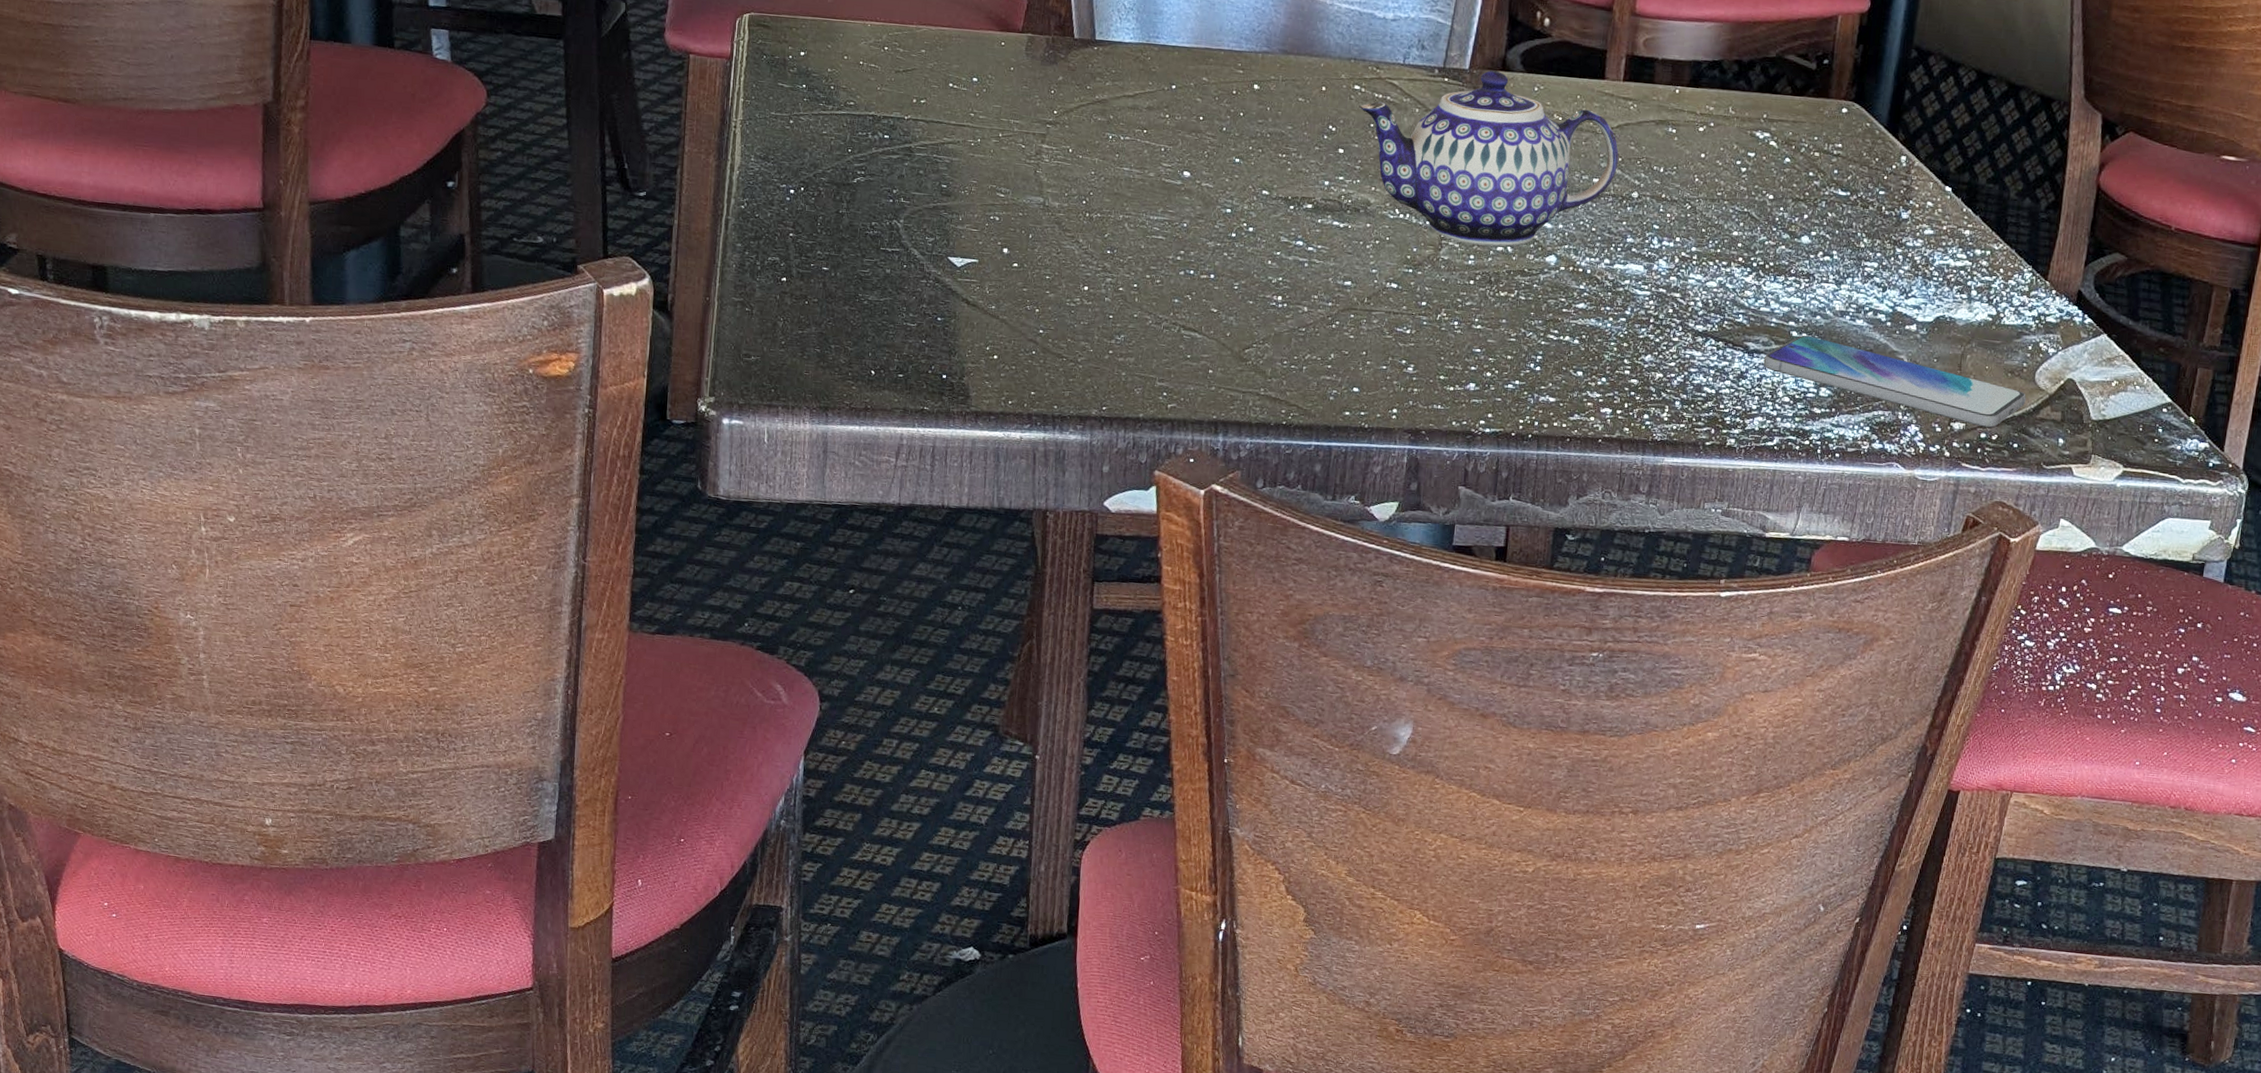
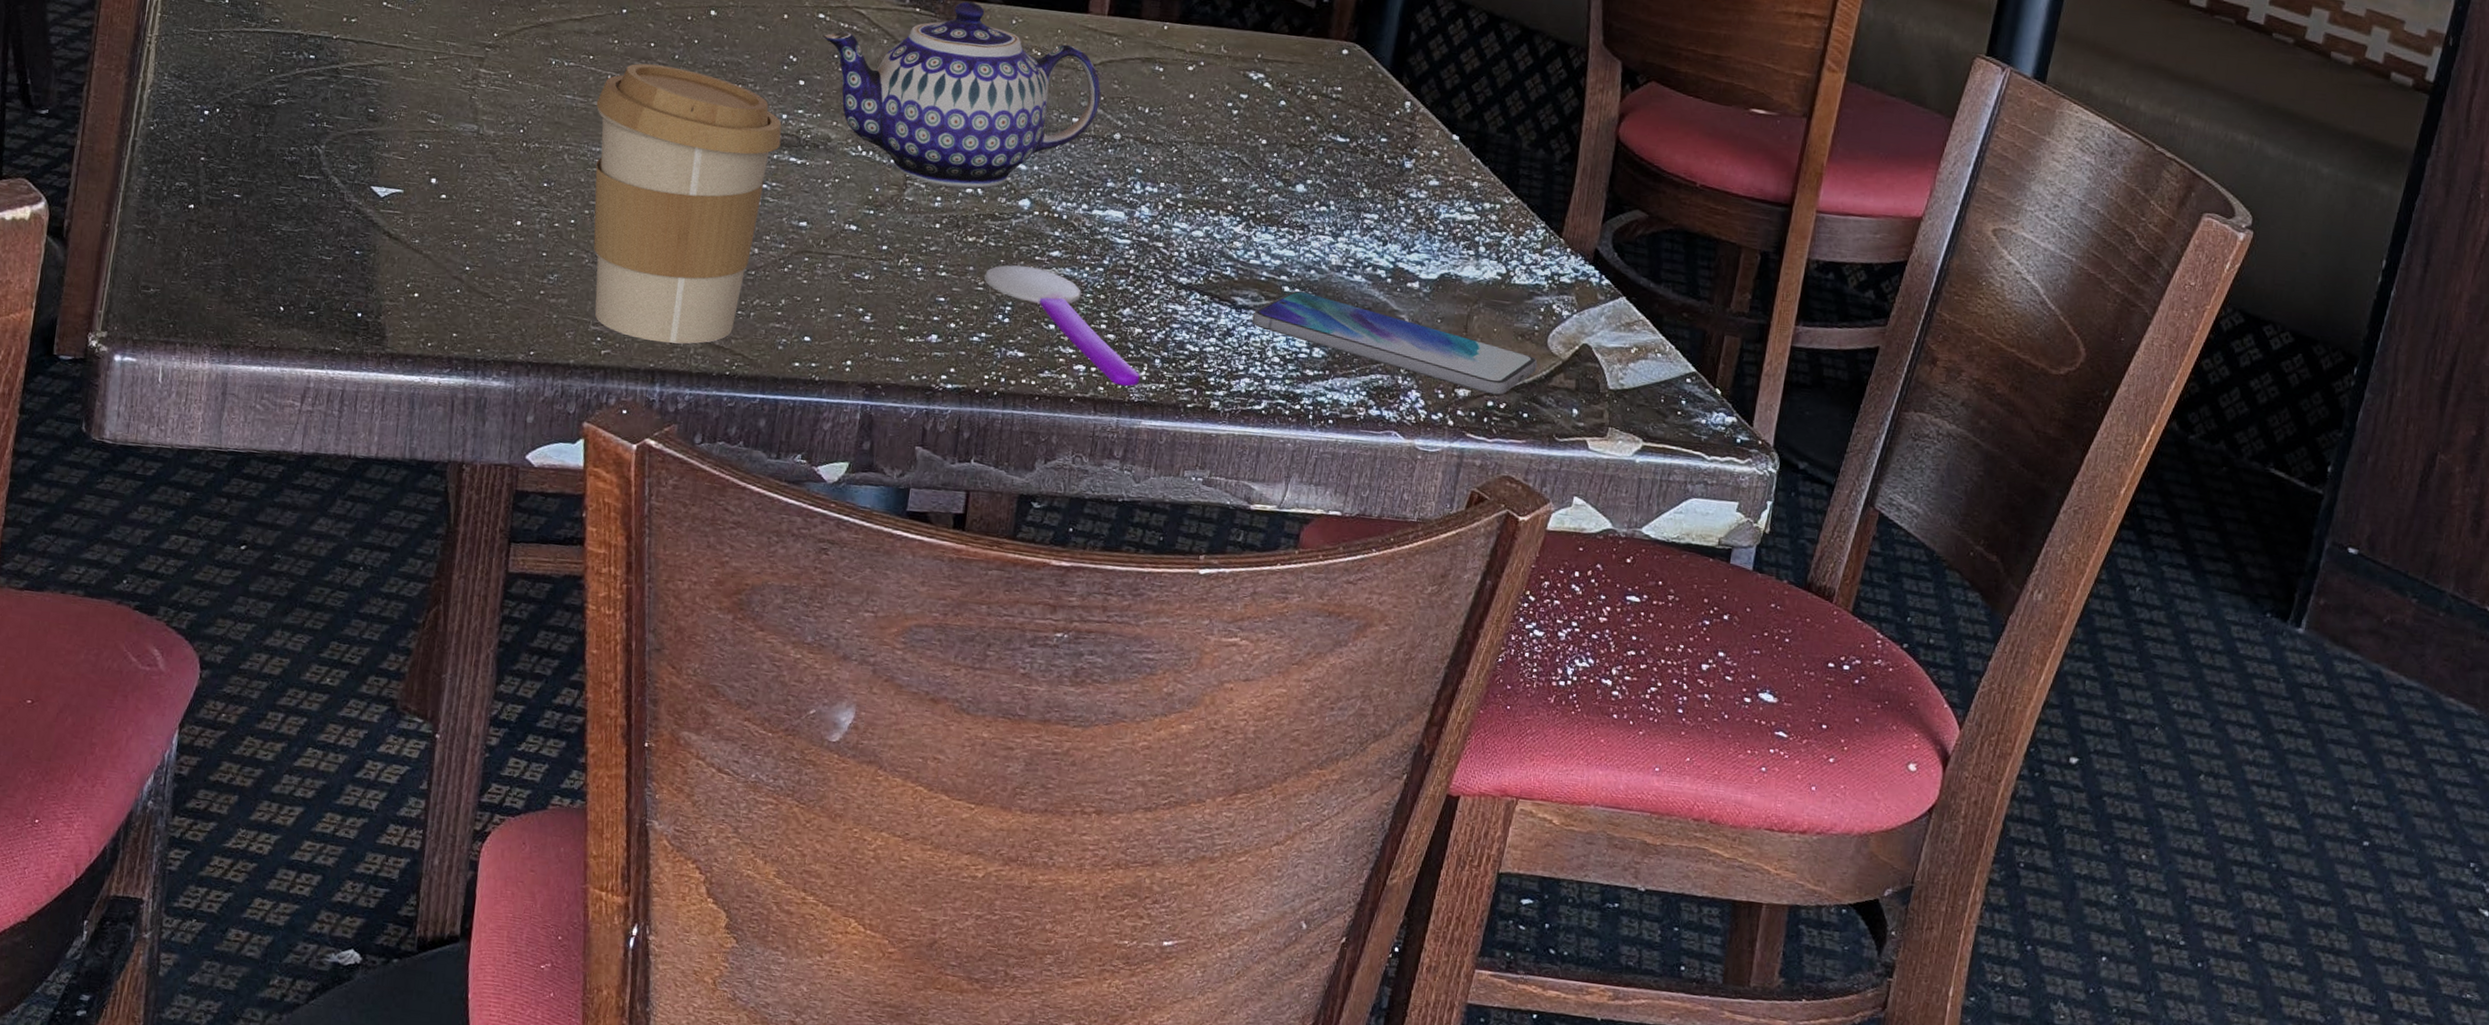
coffee cup: none [1151,136,1325,397] -> present [593,63,782,344]
spoon: none [1515,317,1662,427] -> present [983,265,1140,387]

